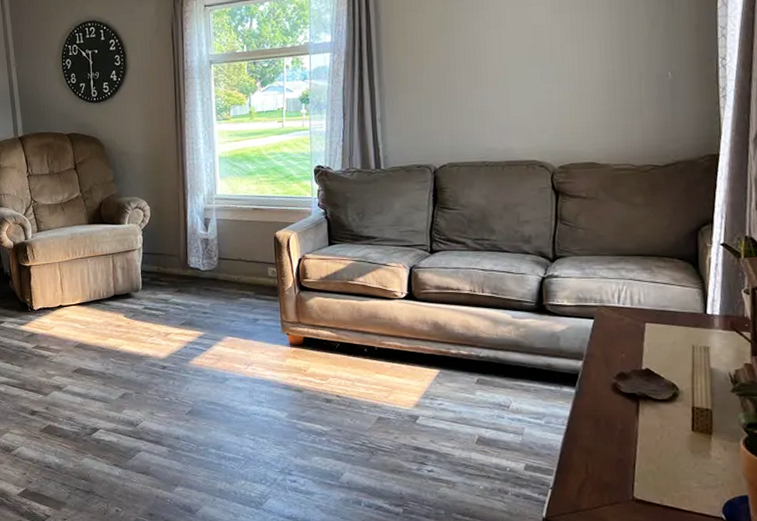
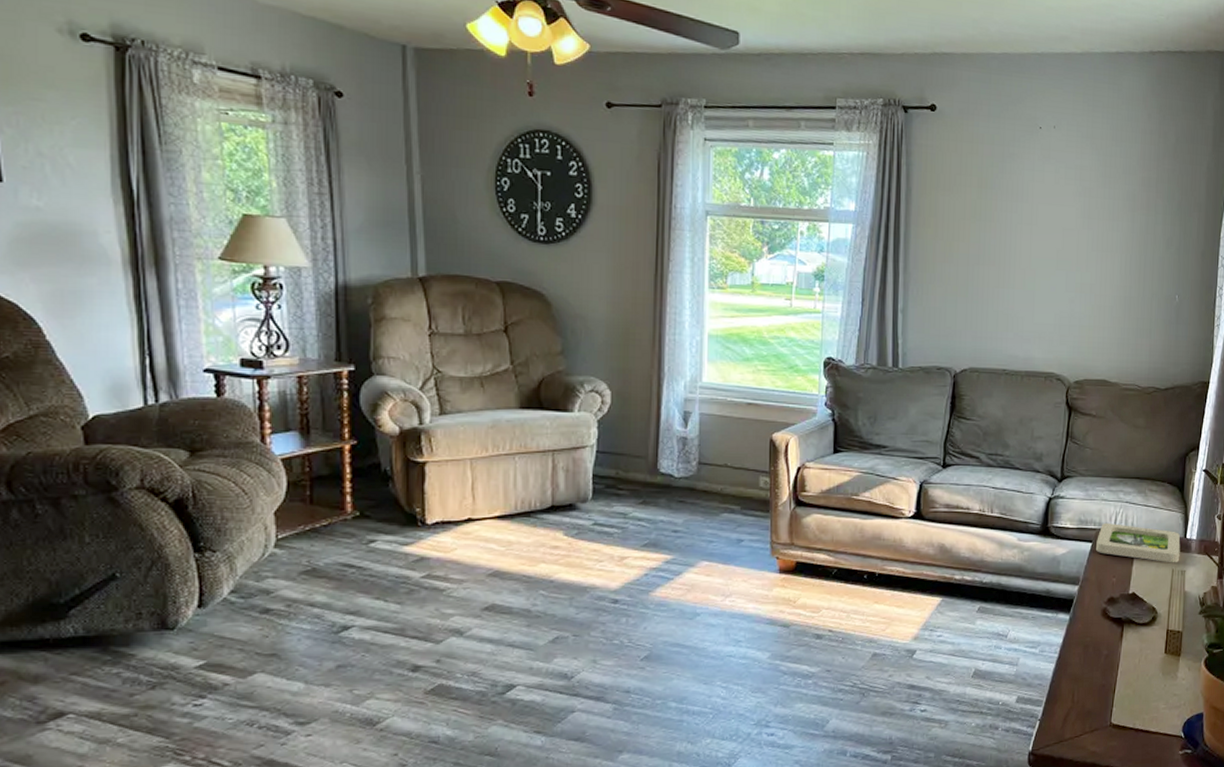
picture frame: none [599,300,701,340] -> present [1096,523,1181,563]

